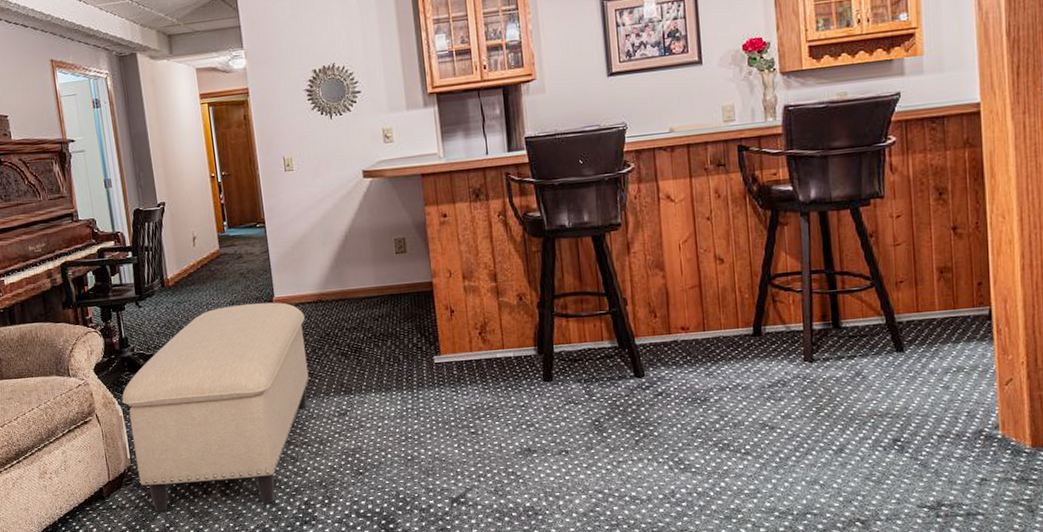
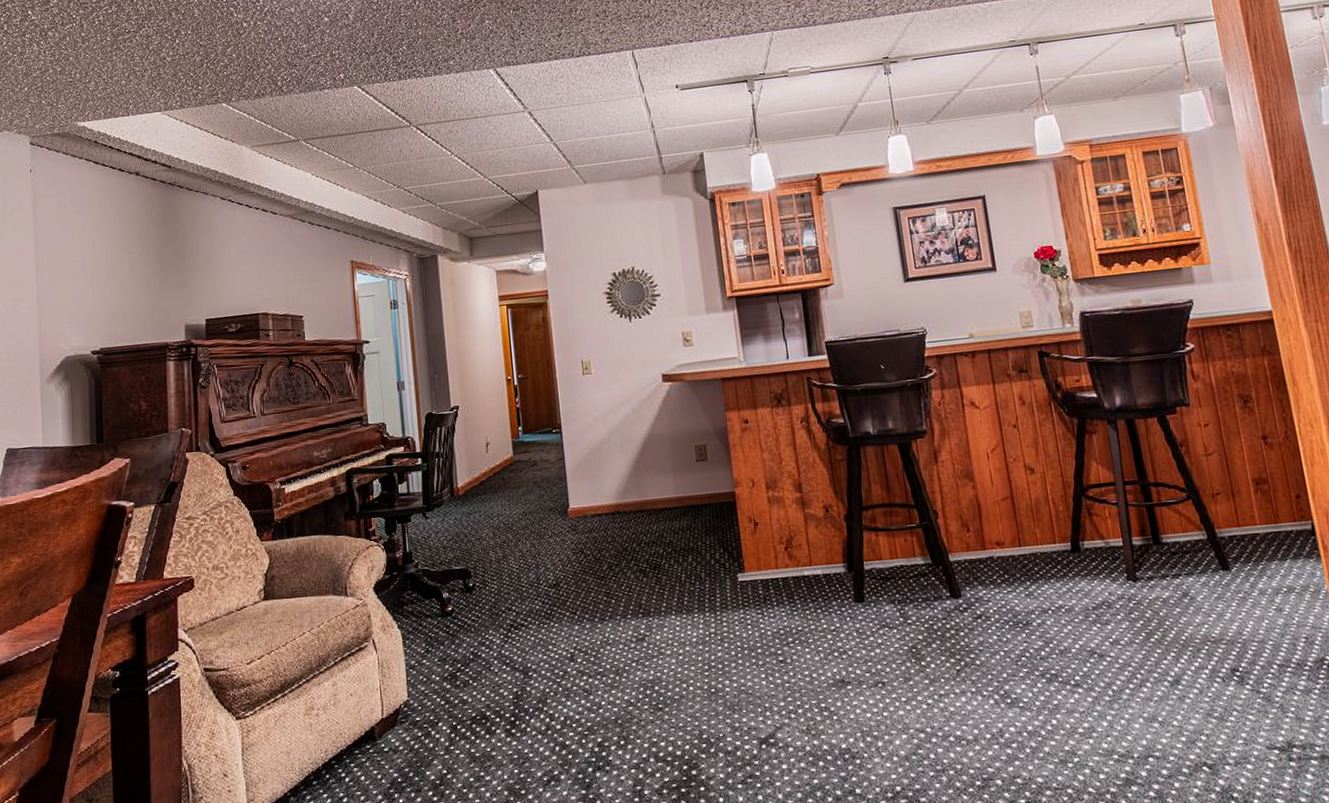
ottoman: present [122,302,309,512] -> none [402,513,605,756]

